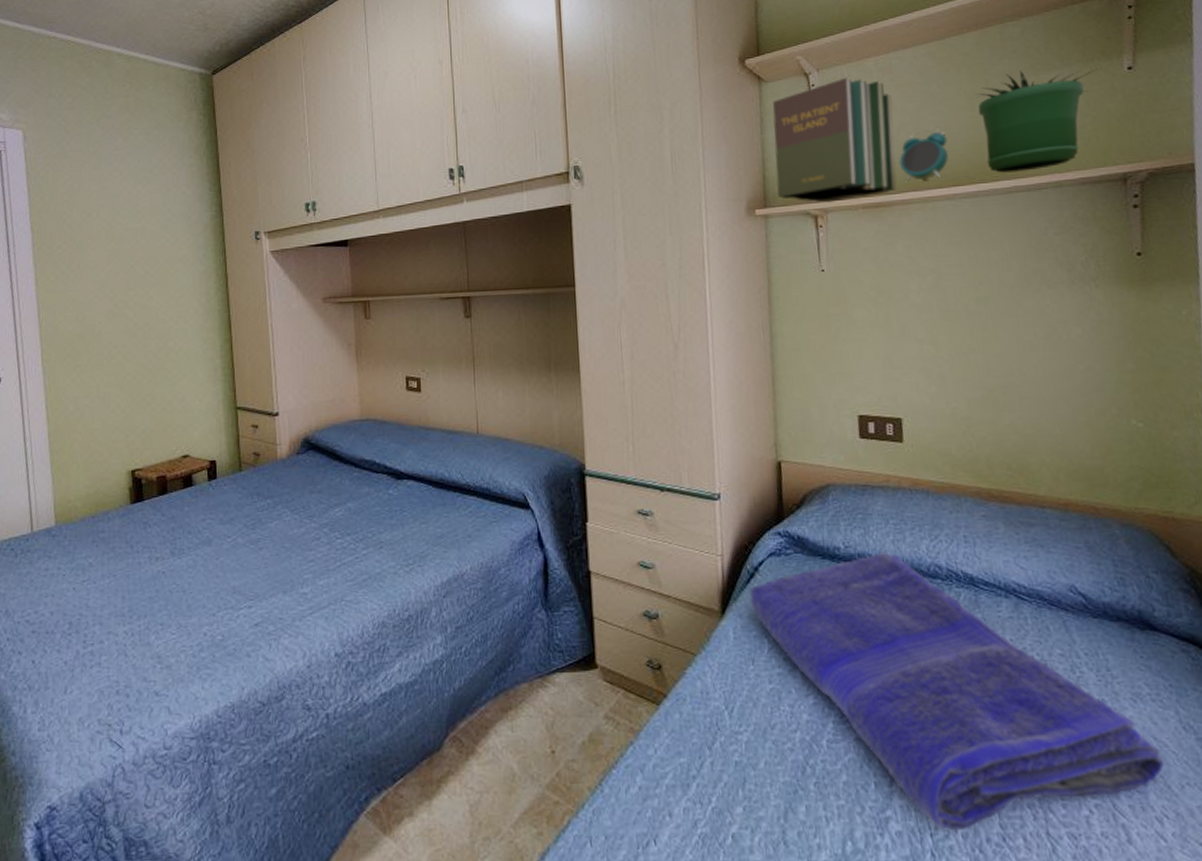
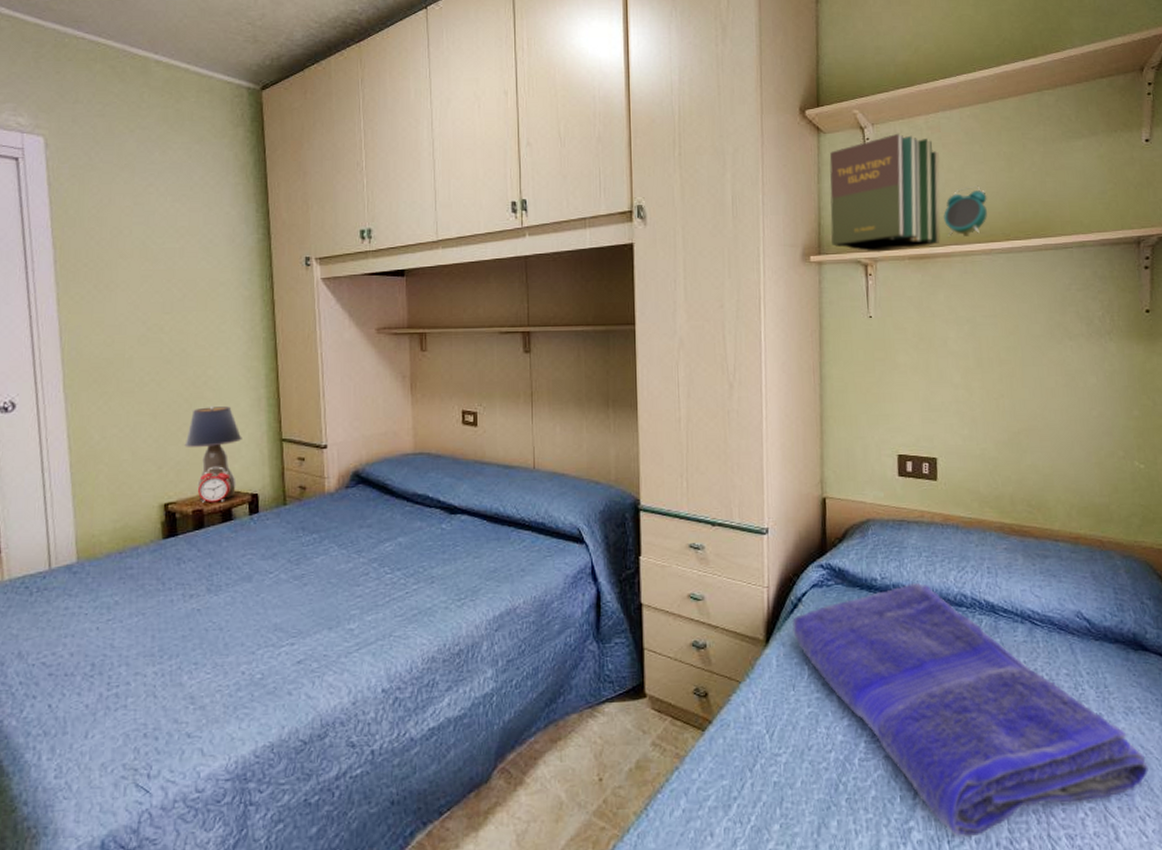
table lamp: none [148,376,200,468] -> present [184,405,242,501]
alarm clock: none [160,434,191,469] -> present [197,466,231,503]
planter: present [975,65,1108,173] -> none [1014,136,1129,231]

